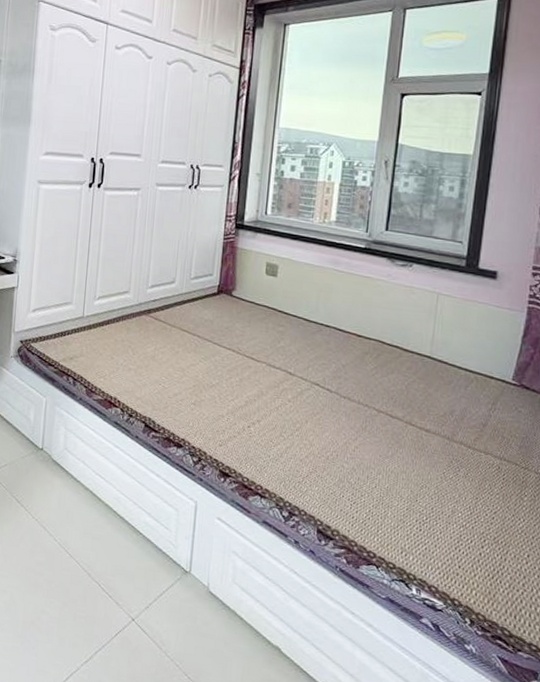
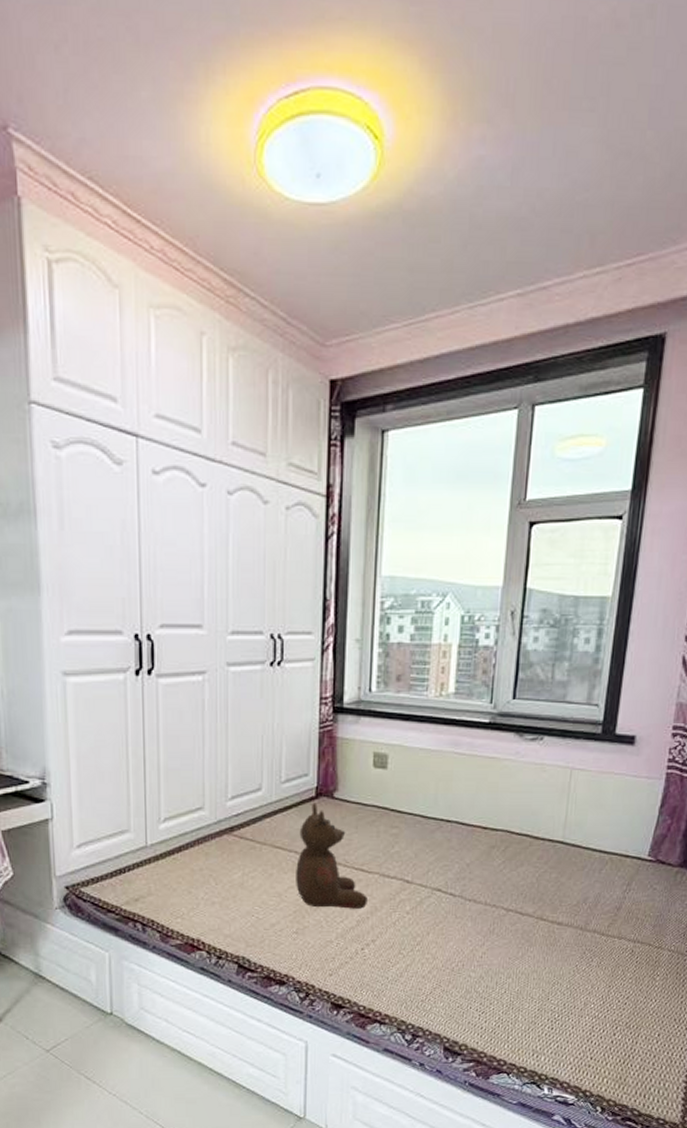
teddy bear: none [196,297,255,392] -> present [296,802,367,909]

